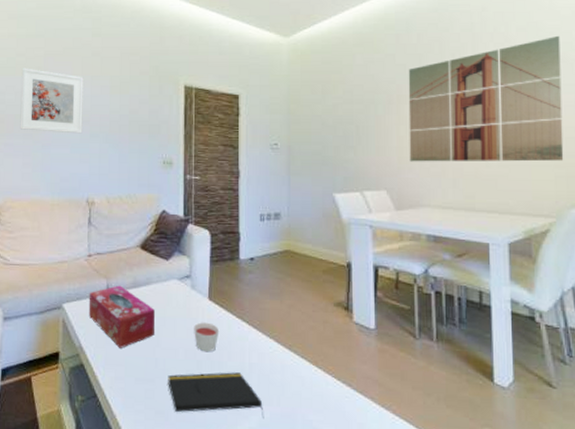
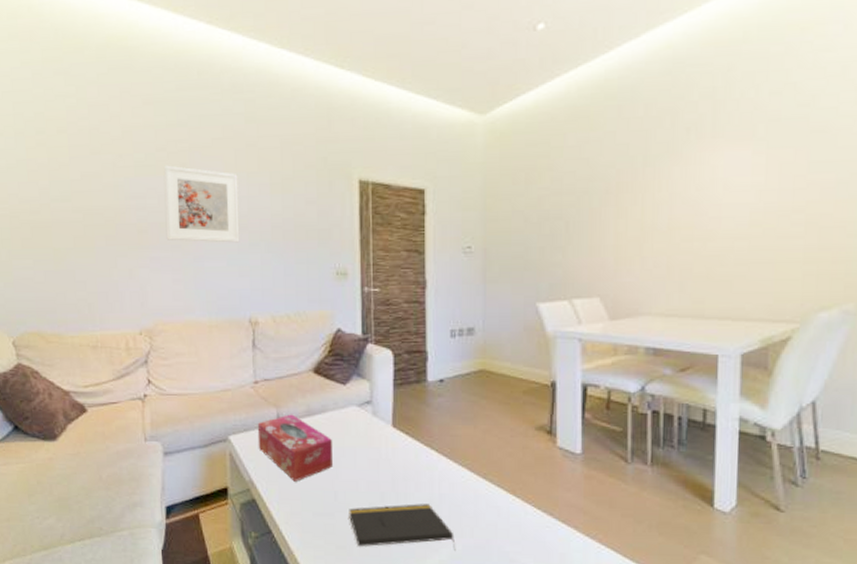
candle: present [194,322,220,353] -> none [377,451,406,484]
wall art: present [408,35,564,162] -> none [628,99,823,263]

